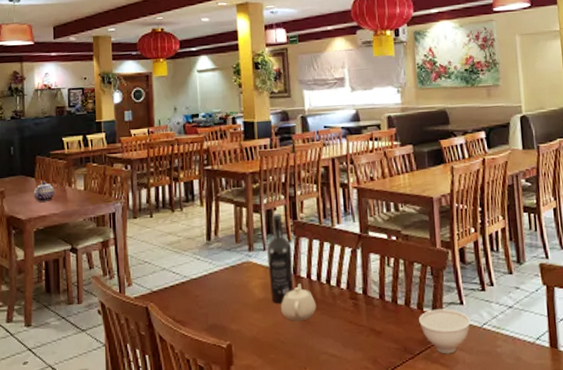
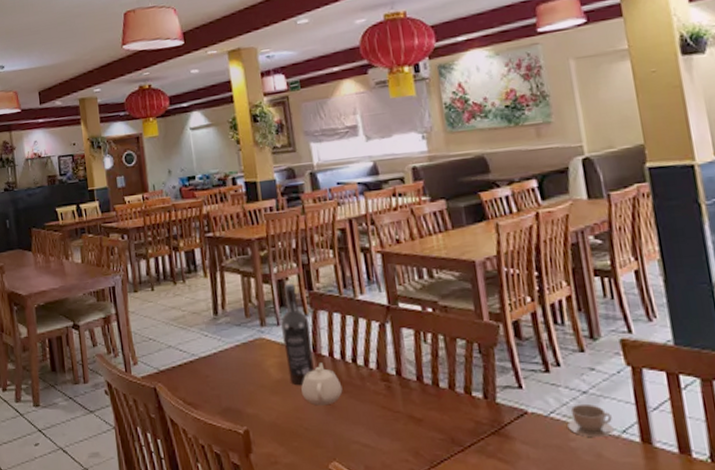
teapot: present [33,181,55,202] -> none [31,255,53,277]
bowl: present [419,308,471,354] -> none [467,393,534,448]
teacup: none [496,316,530,344] -> present [567,403,614,438]

